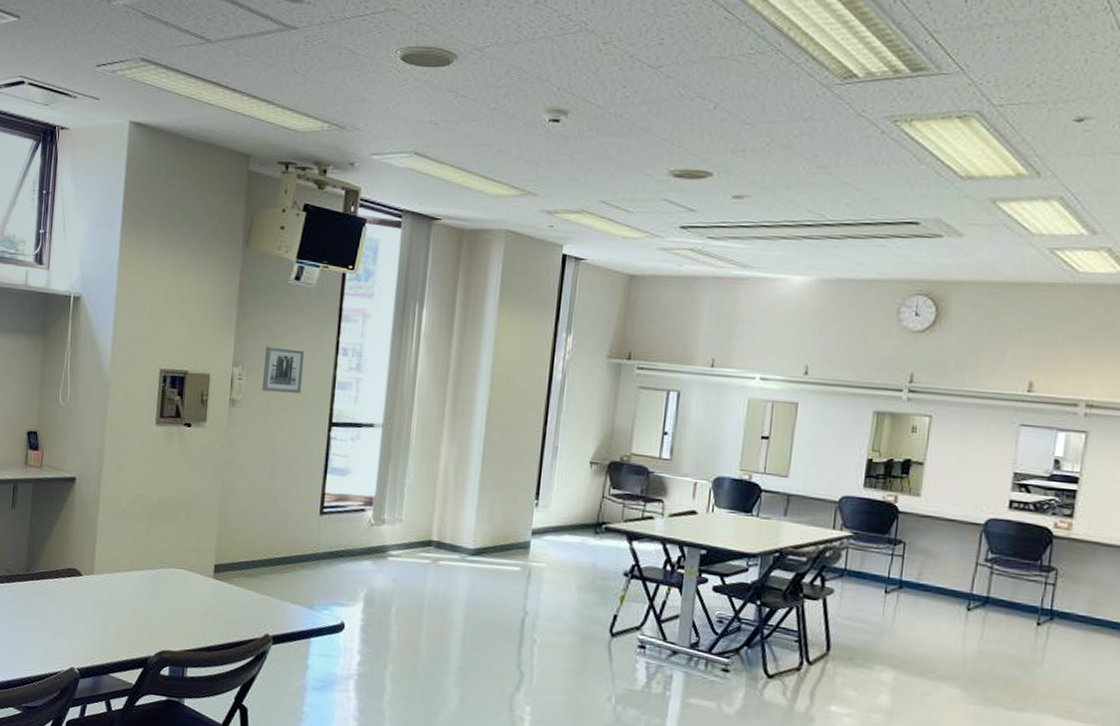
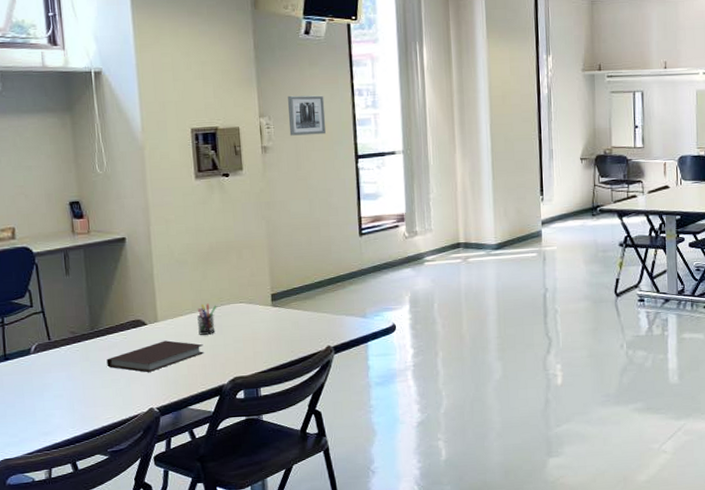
notebook: none [36,596,136,629] -> present [107,340,204,373]
pen holder: none [133,562,156,598] -> present [197,303,217,335]

